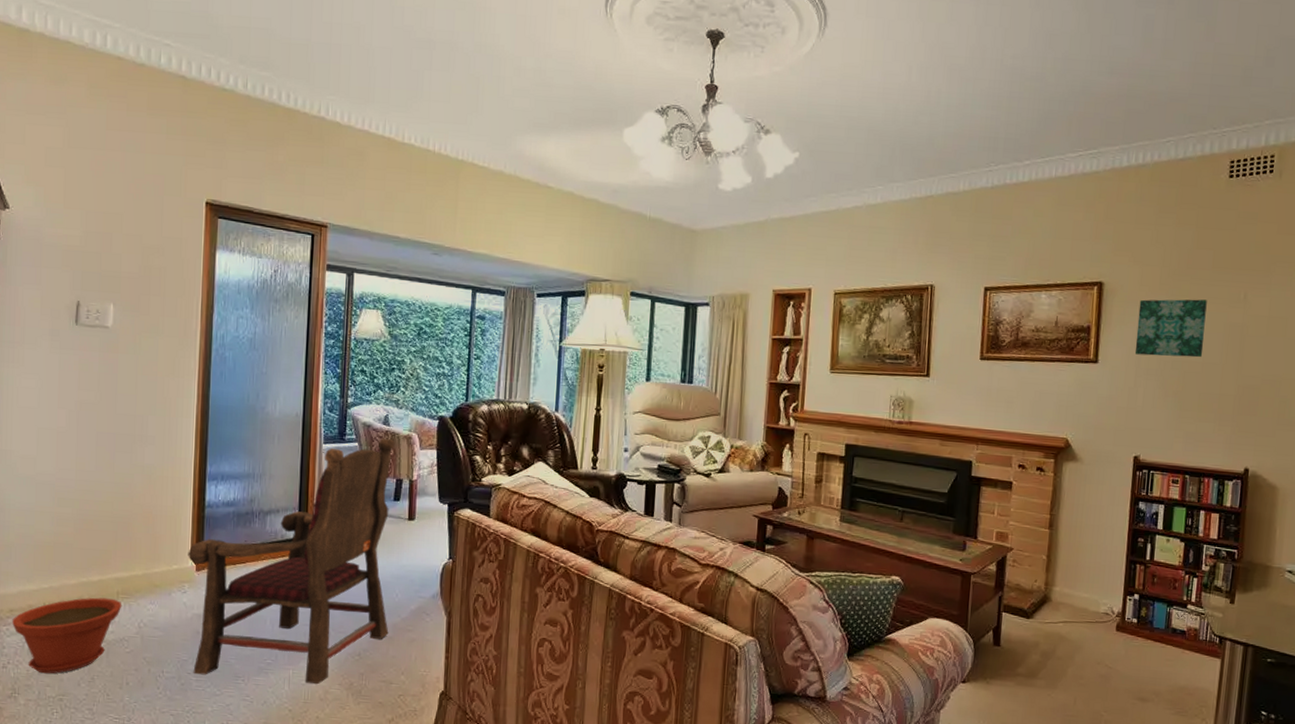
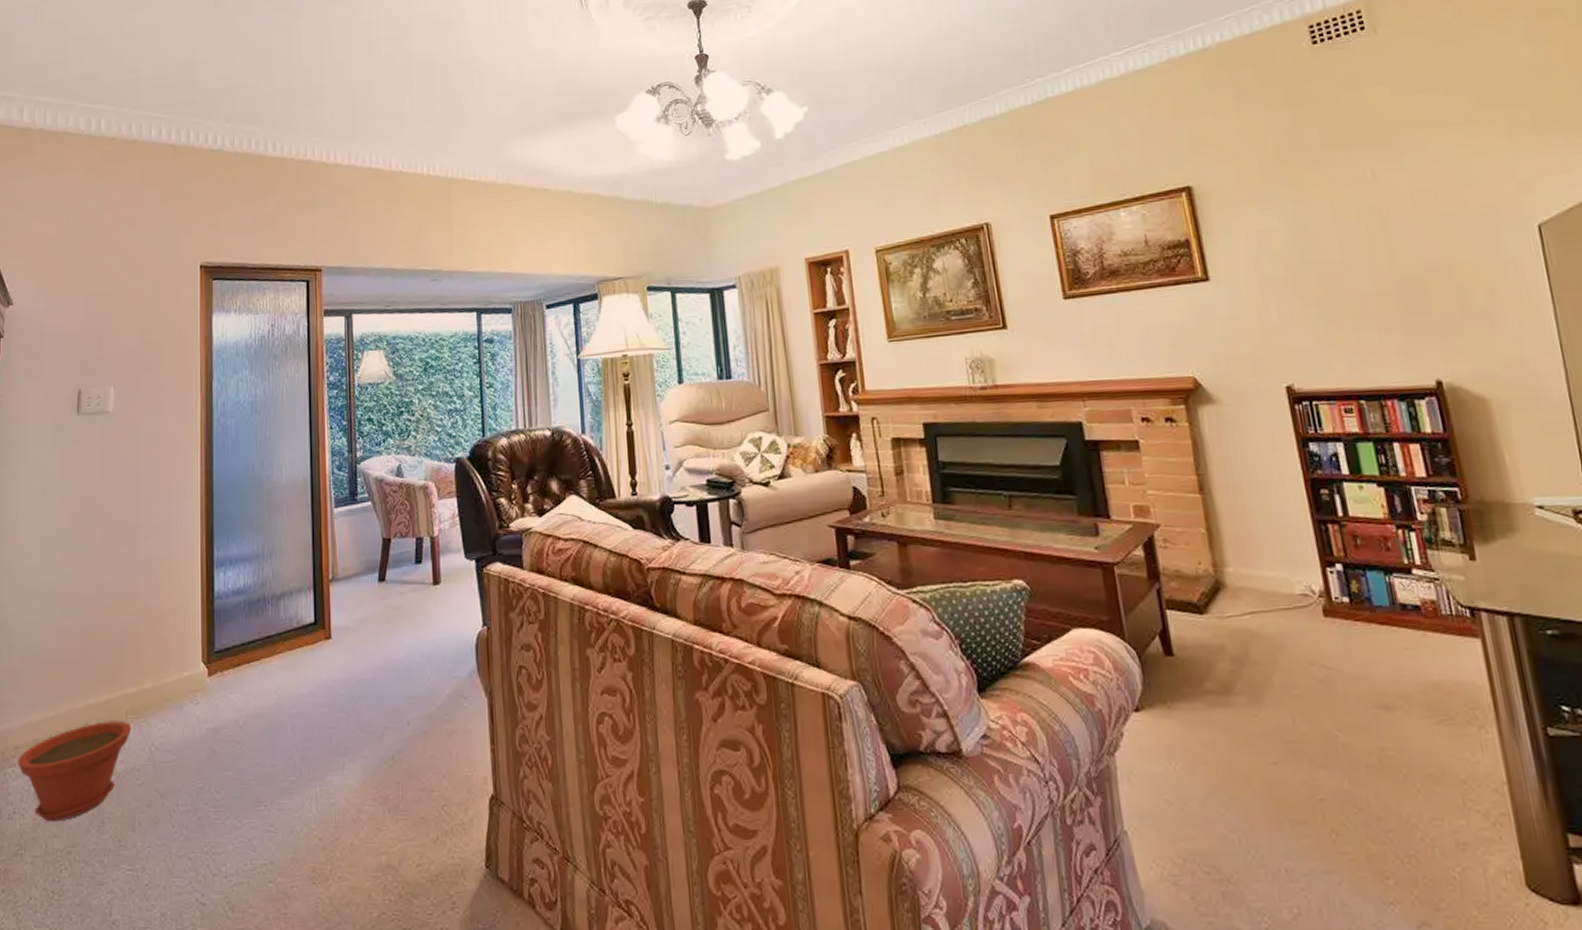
armchair: present [188,438,395,685] -> none [198,491,424,804]
wall art: present [1134,299,1207,358] -> none [1242,186,1340,263]

